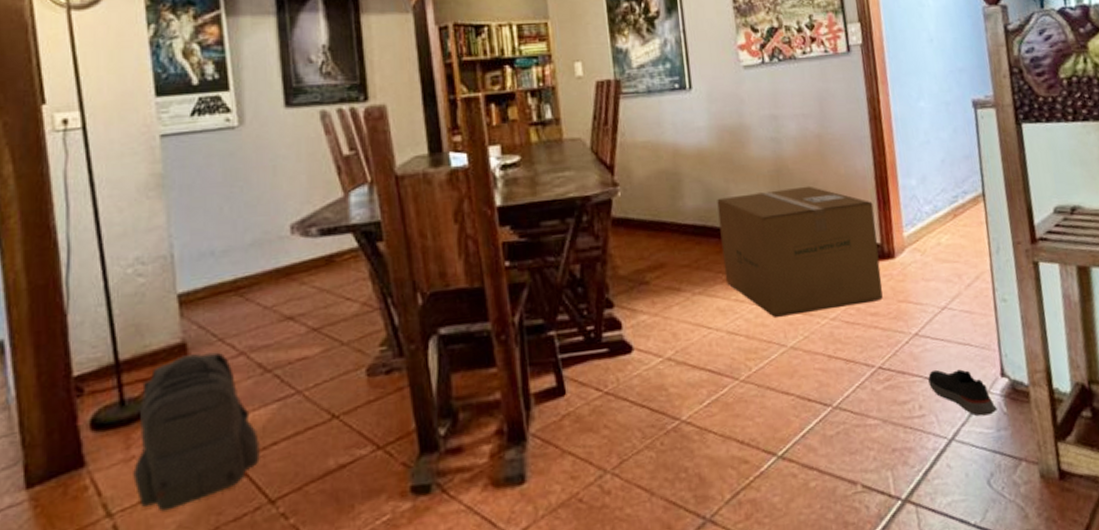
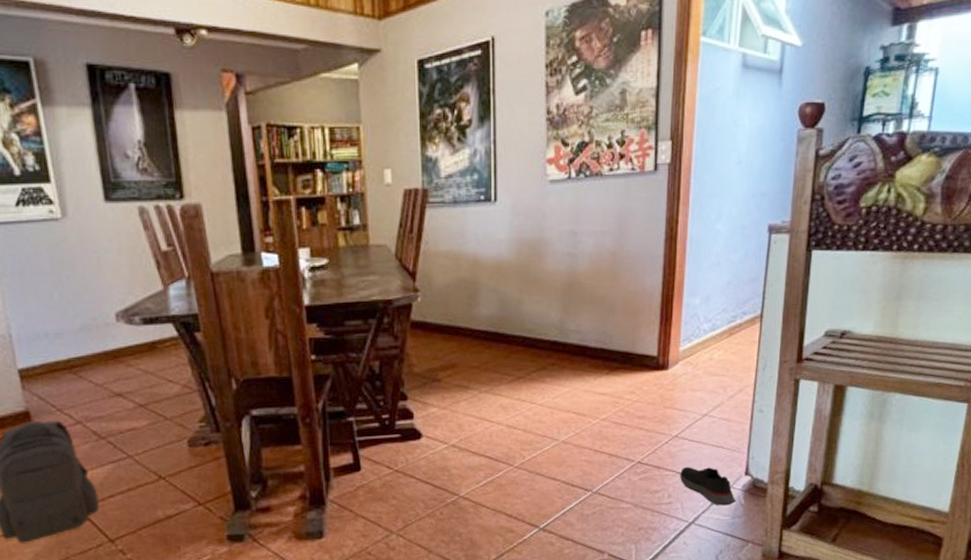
box: present [717,185,883,317] -> none [510,300,656,415]

